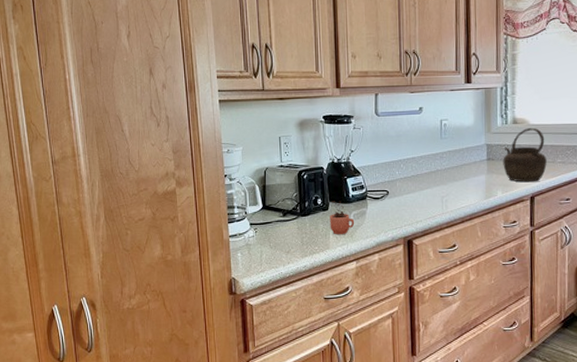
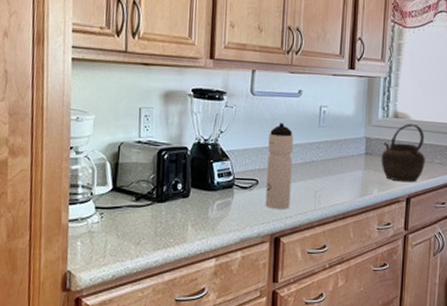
cocoa: present [330,201,355,235] -> none [189,187,218,227]
water bottle: none [395,139,420,215] -> present [265,123,293,209]

